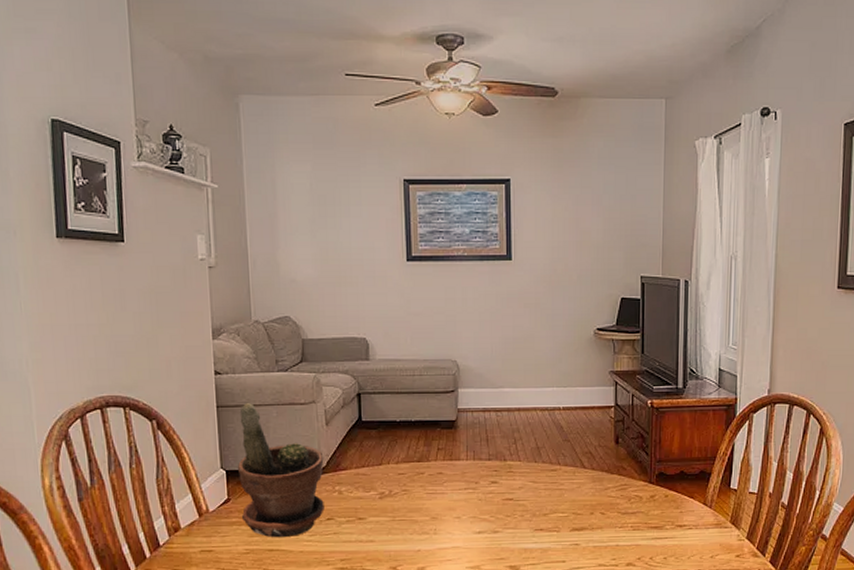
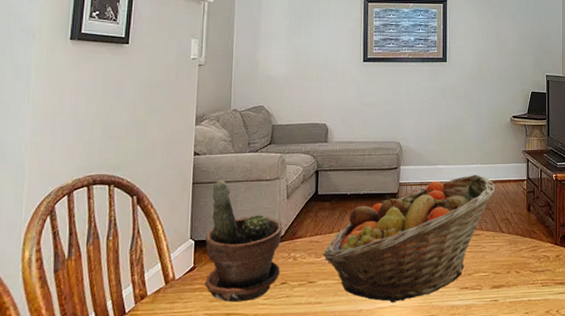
fruit basket: none [372,400,576,544] -> present [323,175,496,303]

